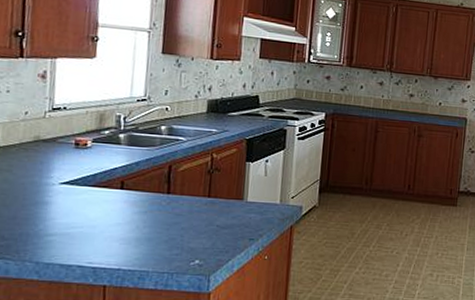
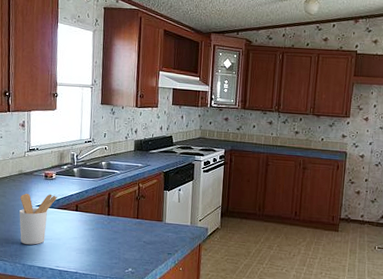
utensil holder: none [32,166,93,236] -> present [19,193,57,245]

